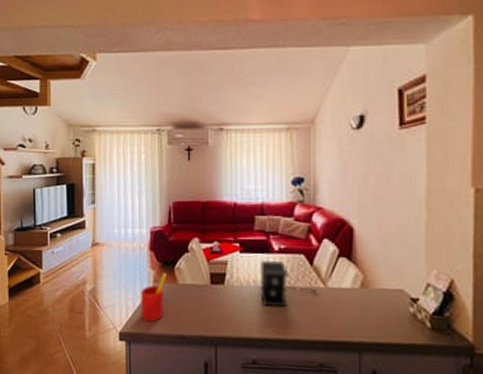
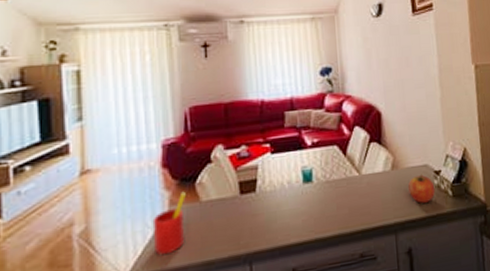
coffee maker: present [260,260,316,308] -> none [294,156,352,207]
fruit: none [377,298,410,329] -> present [407,174,436,203]

